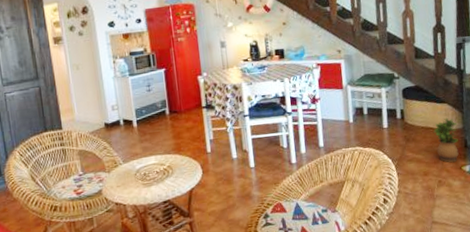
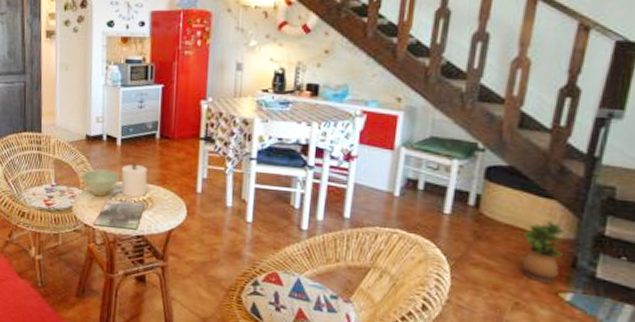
bowl: none [106,149,140,176] -> present [82,169,120,197]
magazine: none [123,172,166,202] -> present [93,200,145,230]
candle: none [141,138,166,170] -> present [120,162,148,199]

